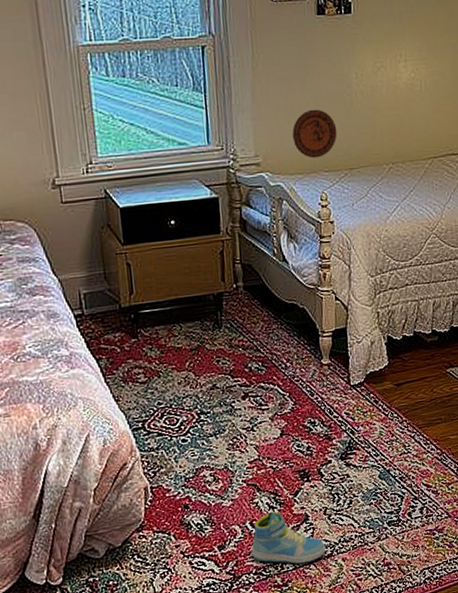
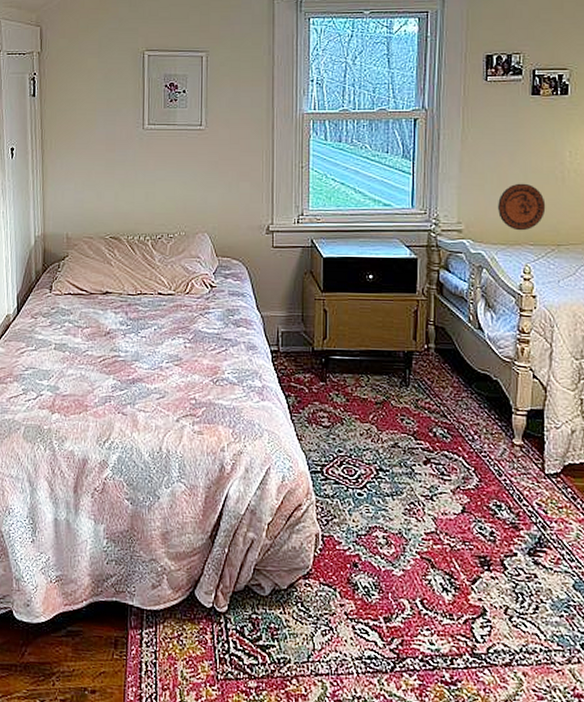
sneaker: present [251,511,326,564] -> none [419,593,504,665]

